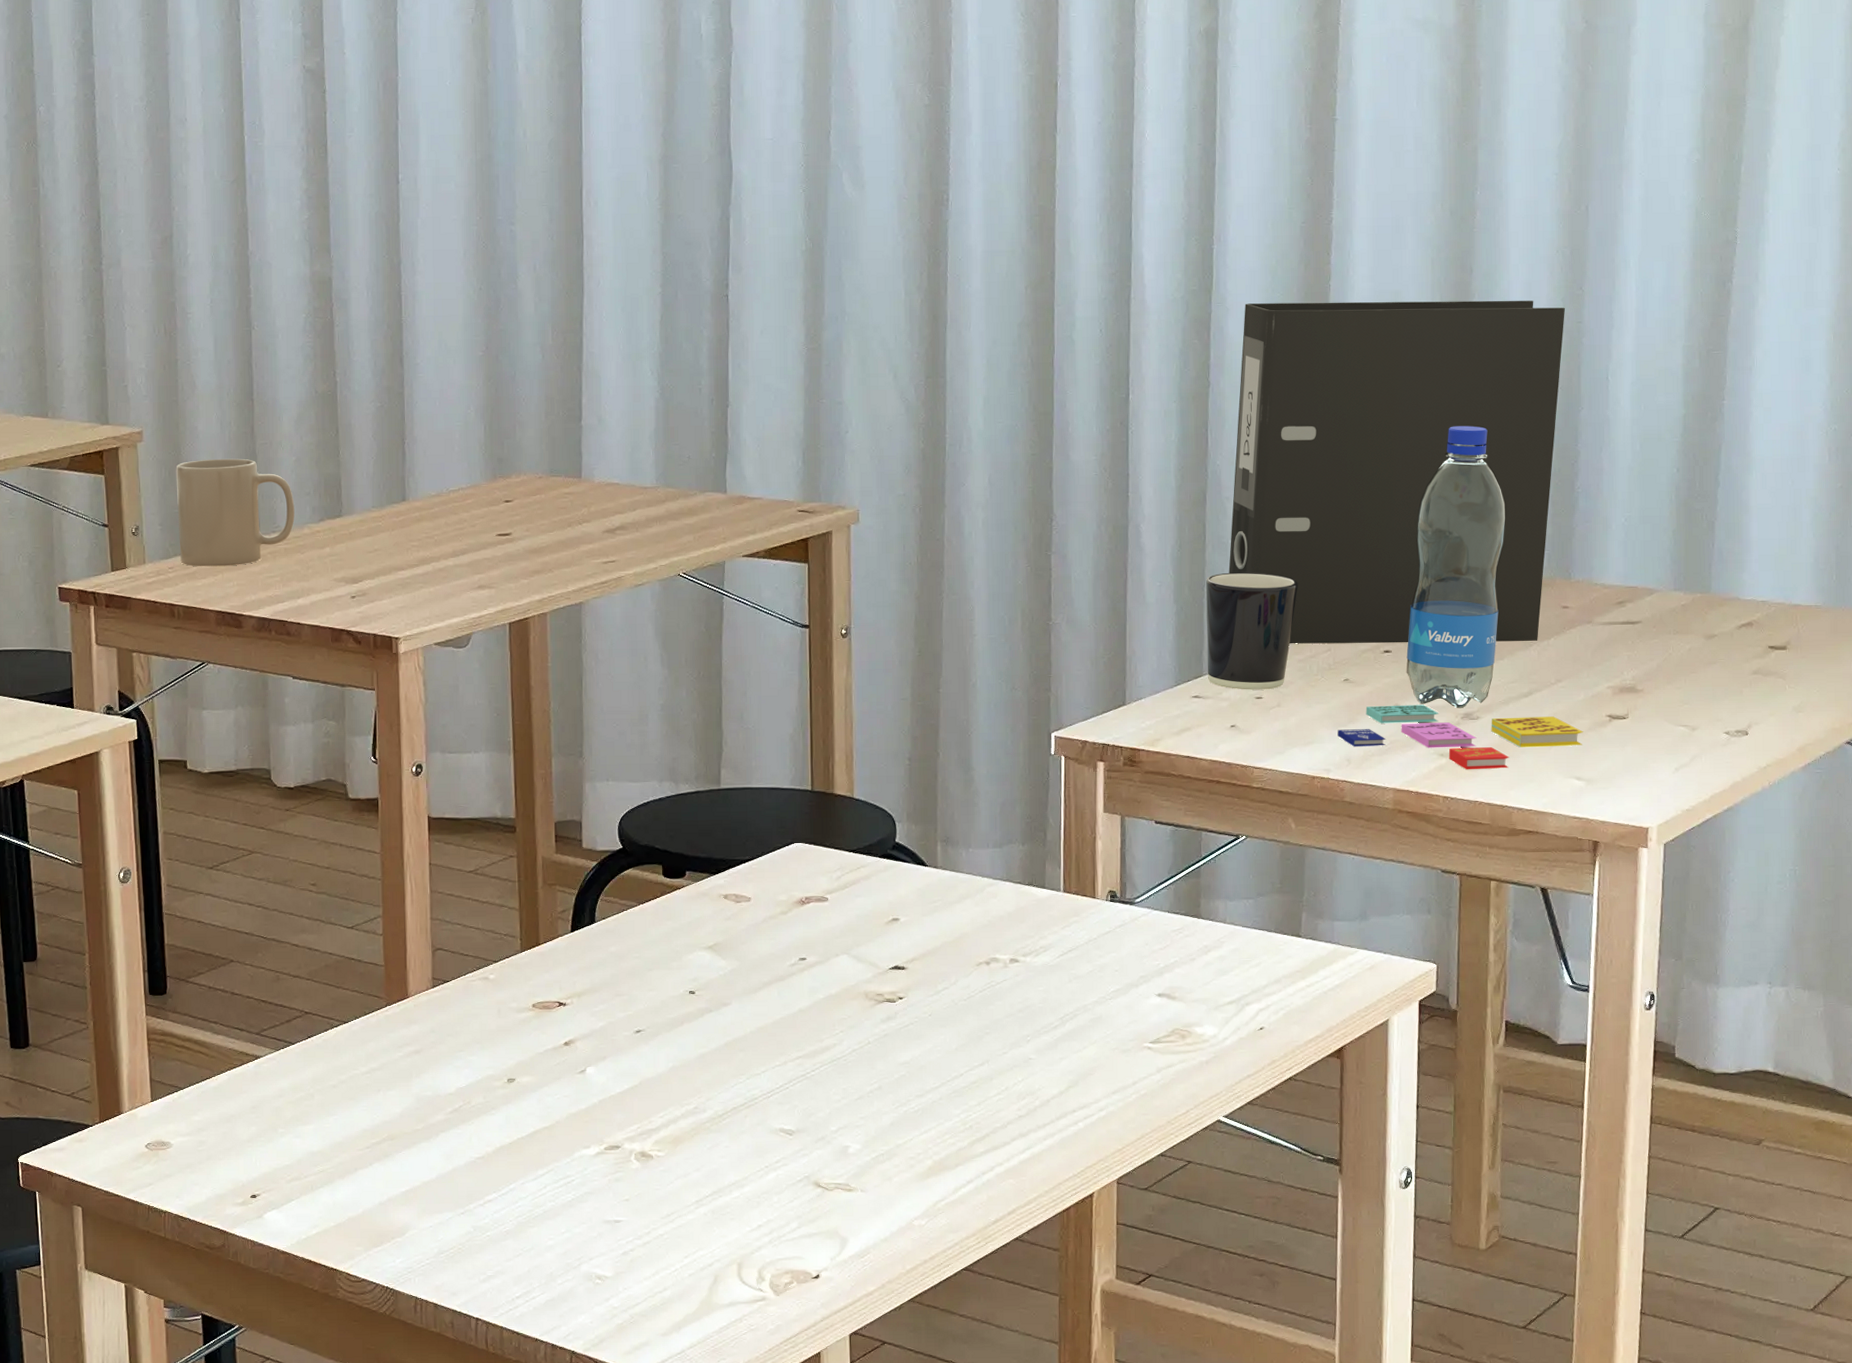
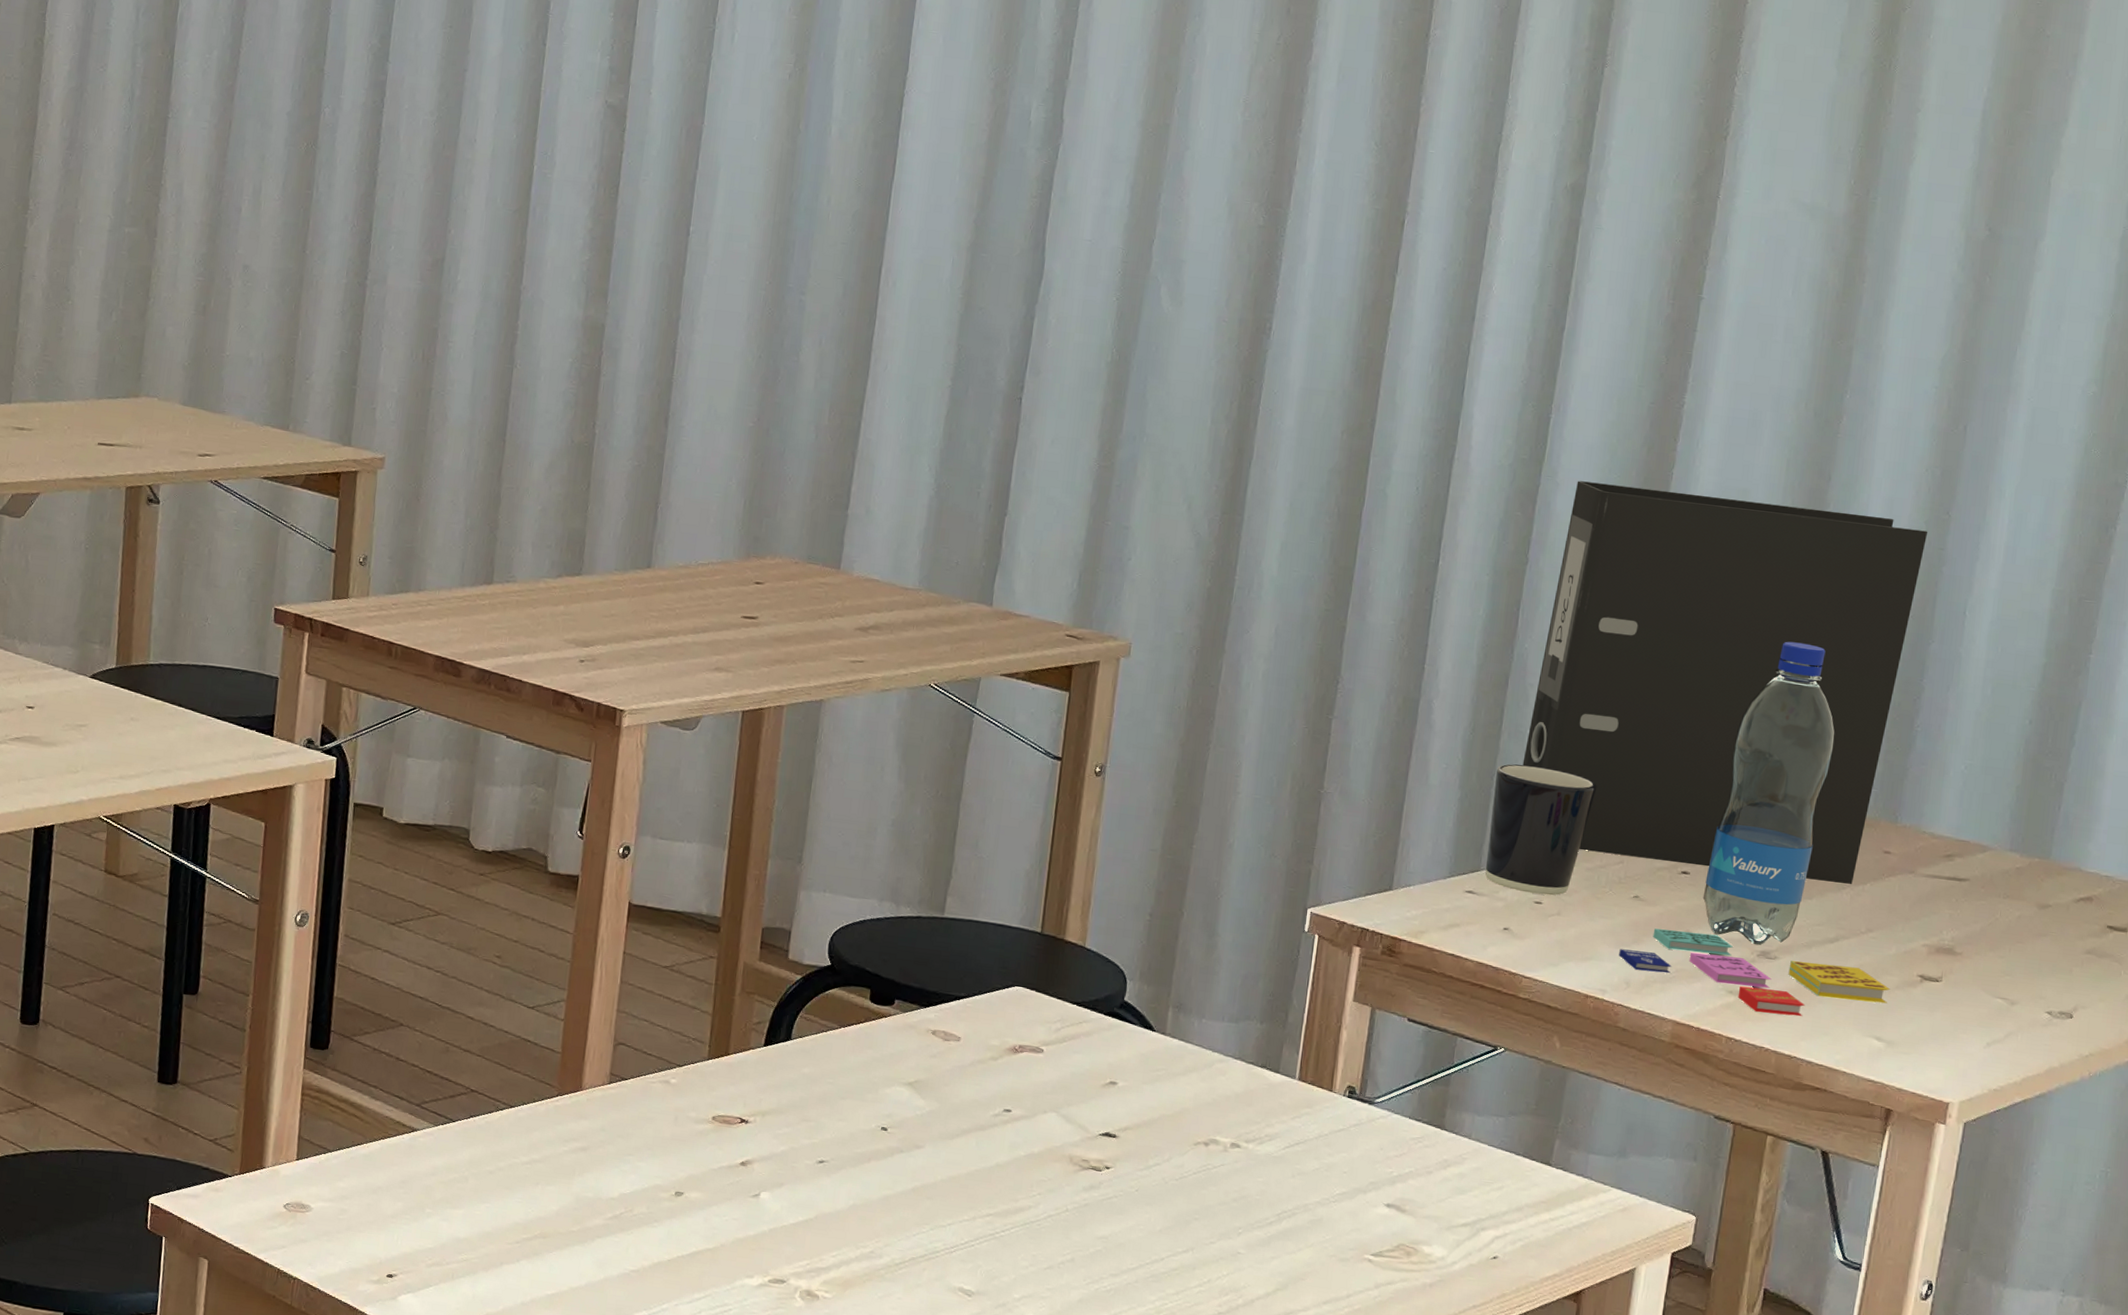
mug: present [176,458,295,567] -> none [406,496,534,611]

